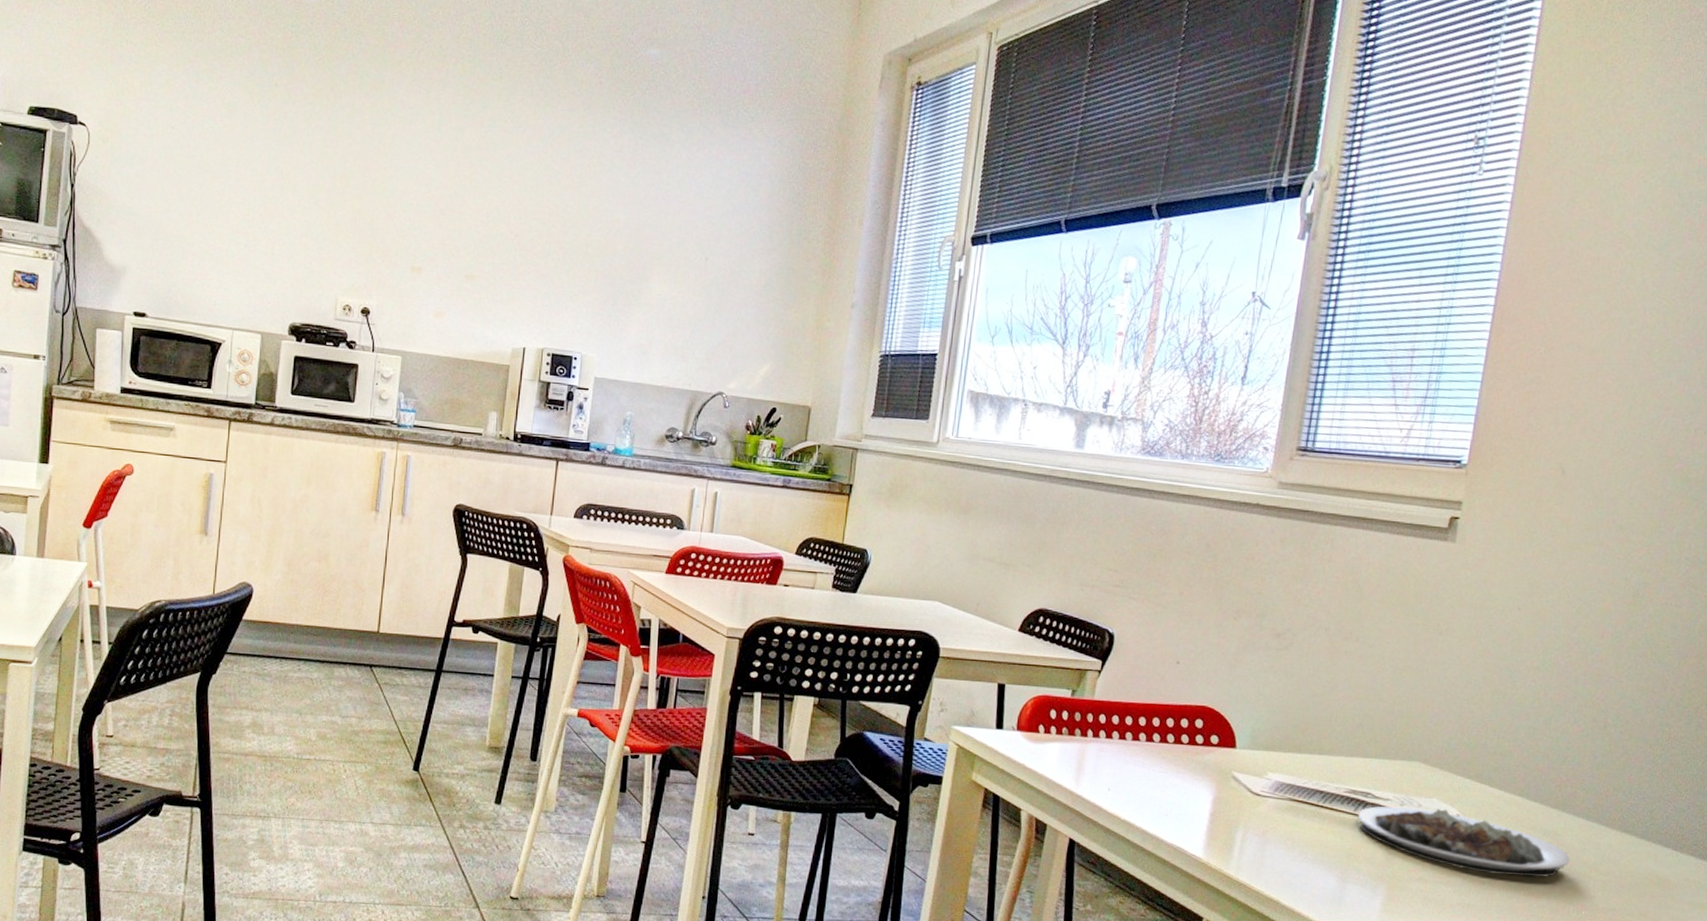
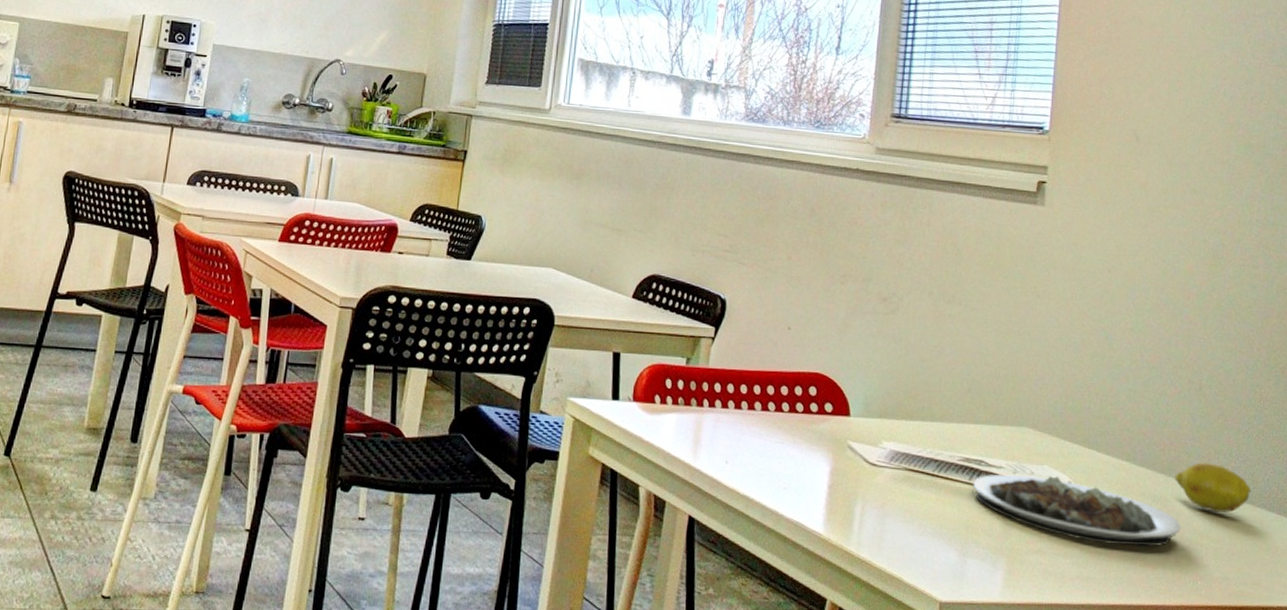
fruit: none [1568,799,1648,847] -> present [1175,462,1251,513]

